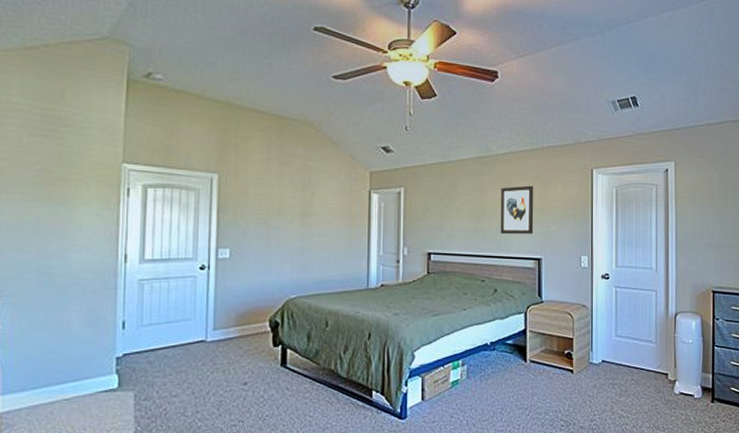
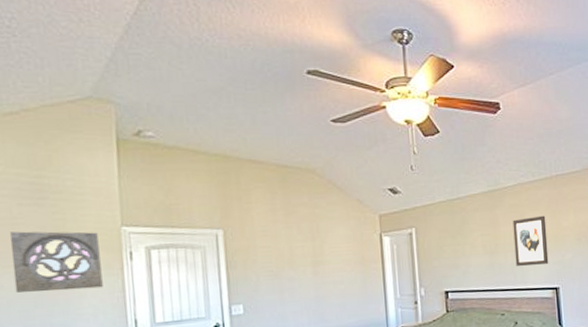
wall ornament: none [16,160,99,221] -> present [10,231,103,293]

